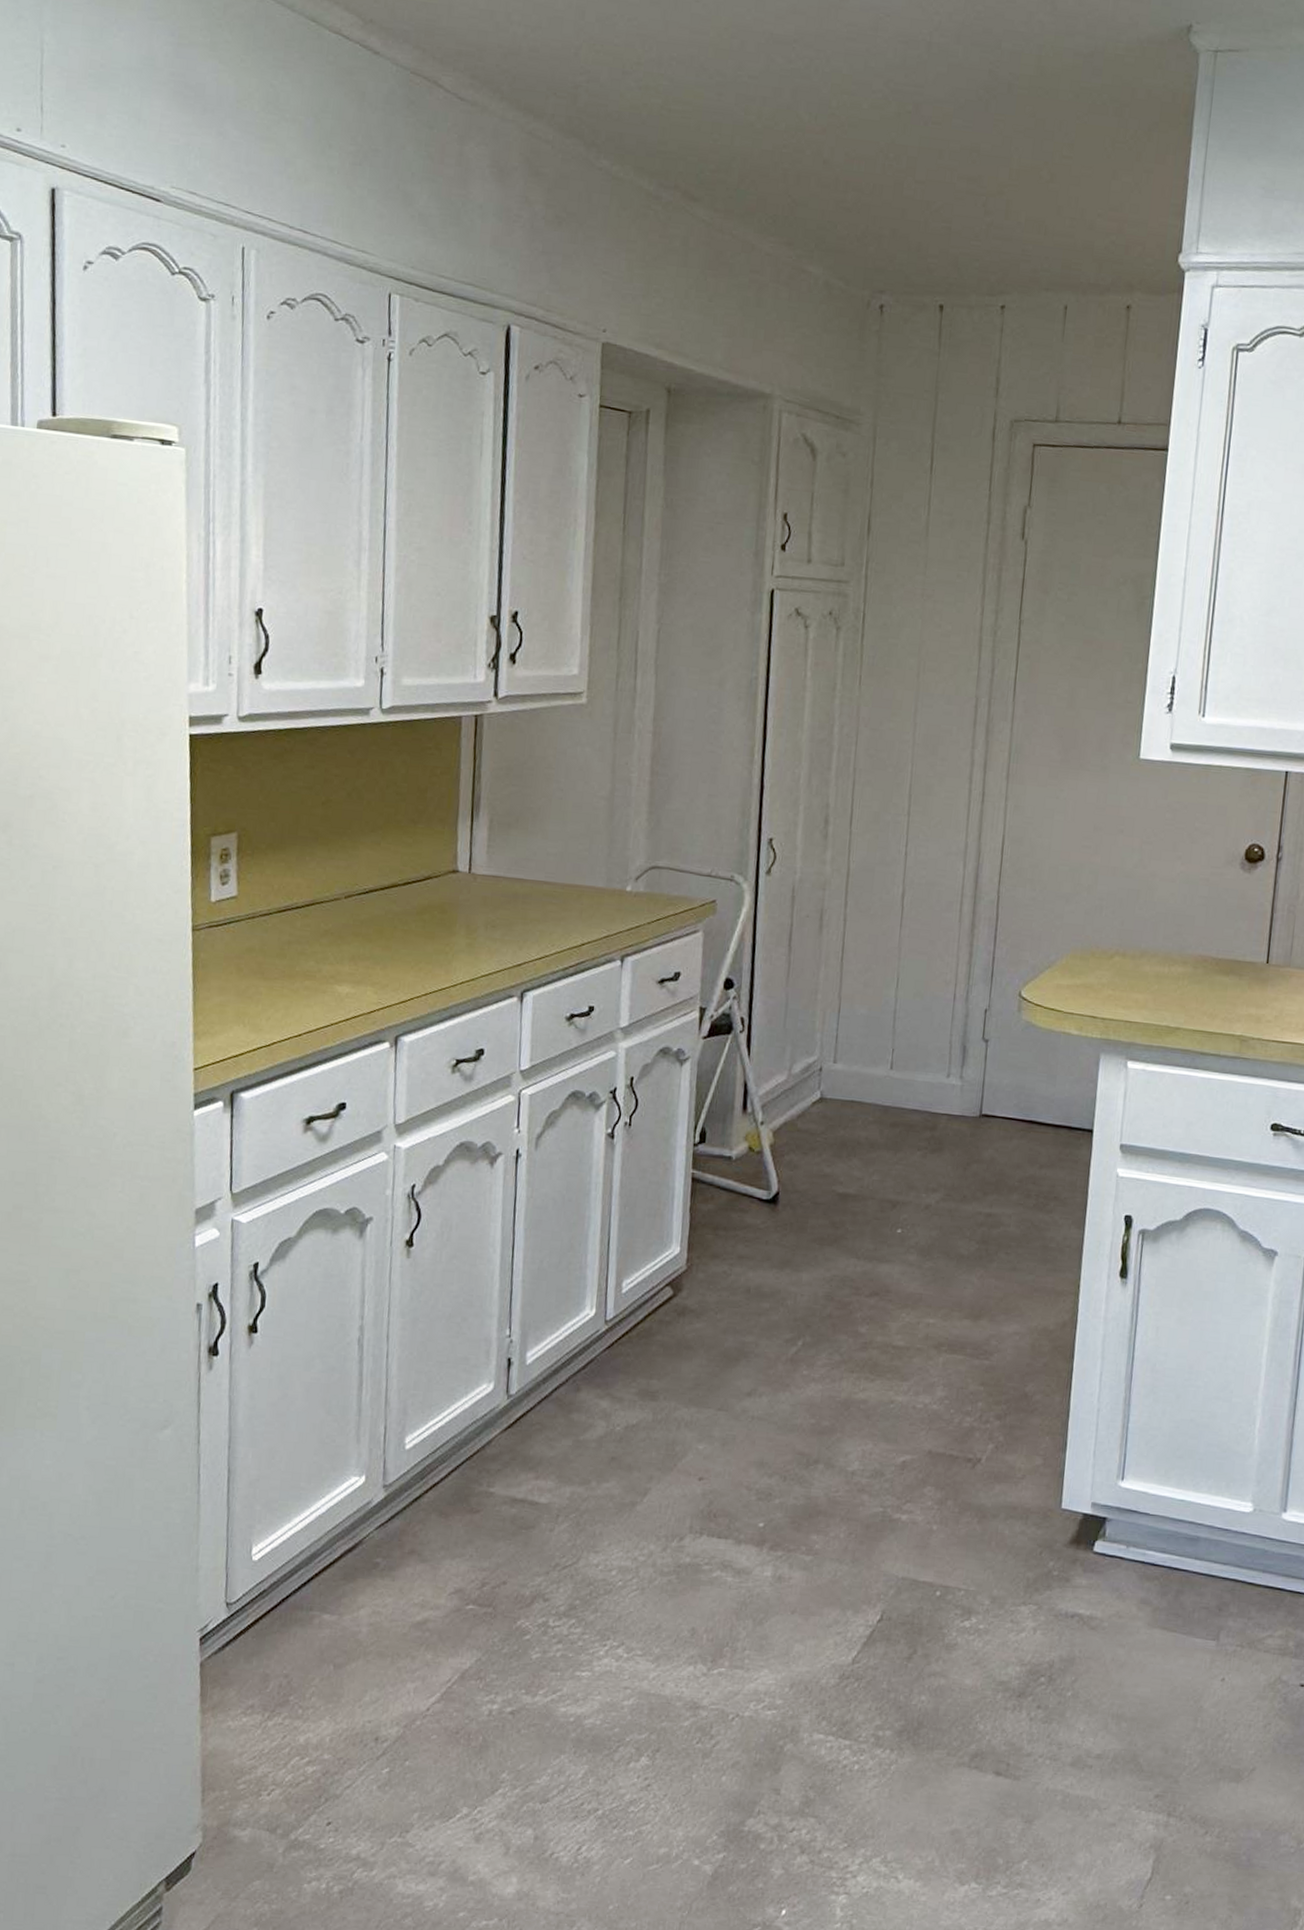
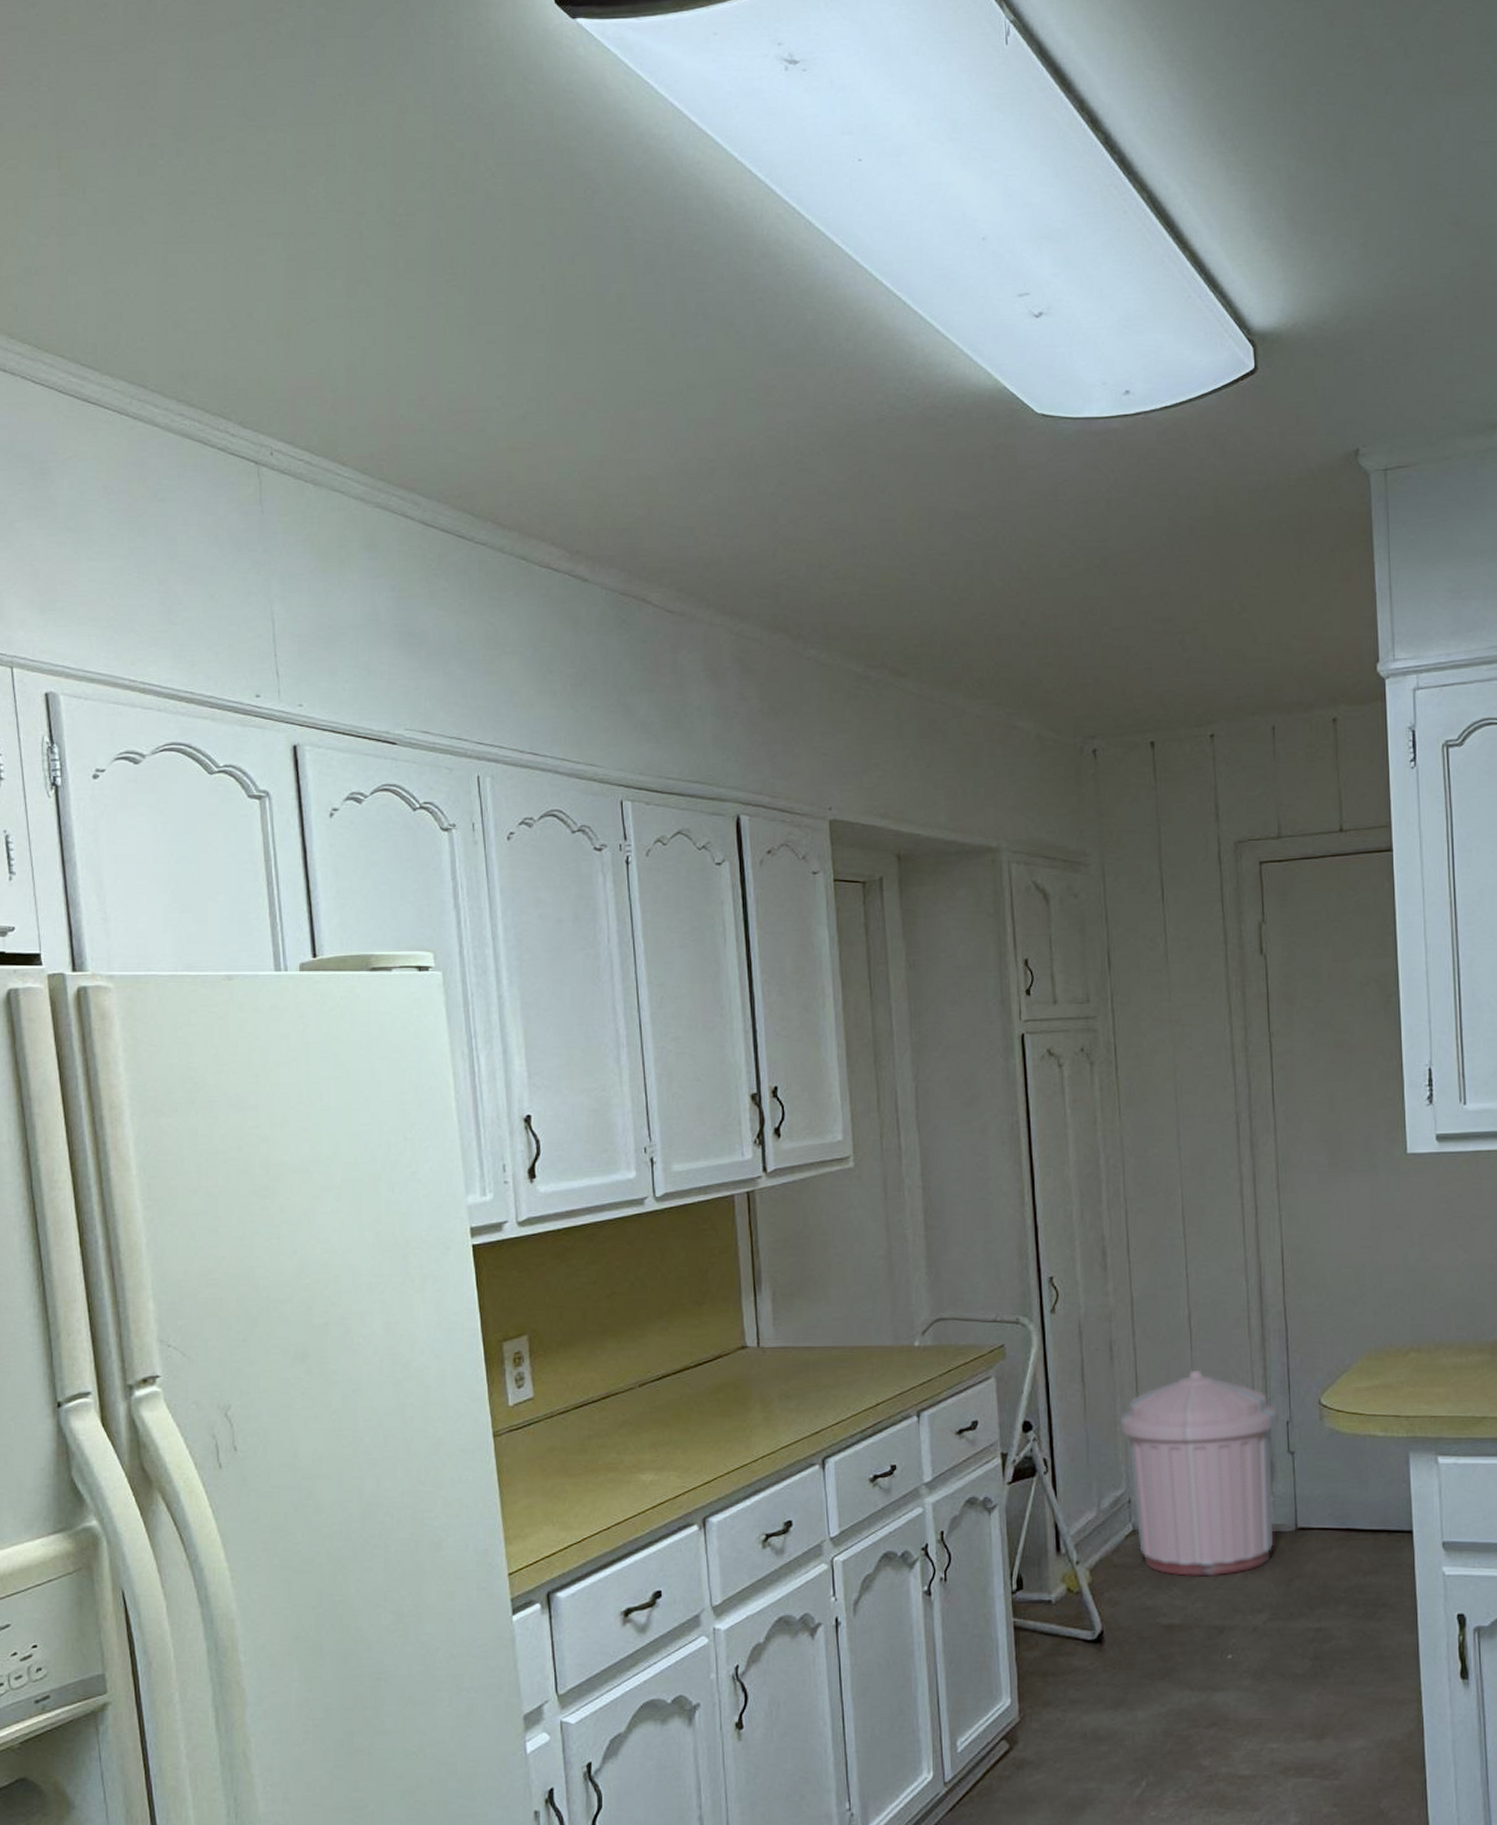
trash can: none [820,947,978,1152] -> present [1119,1369,1278,1577]

